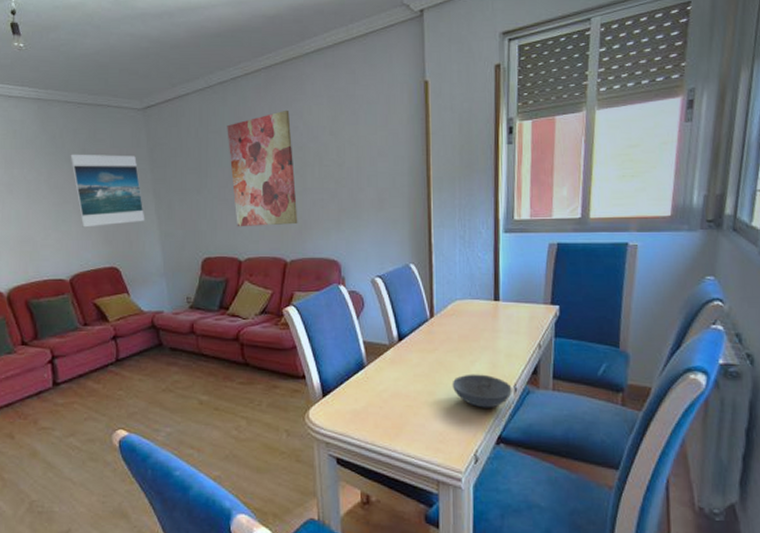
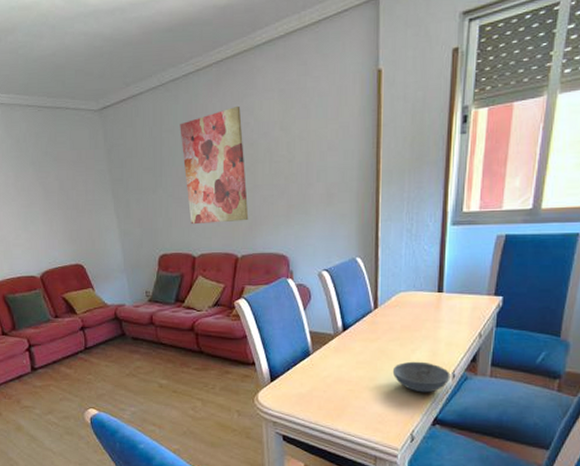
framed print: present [70,154,145,228] -> none [34,156,106,228]

